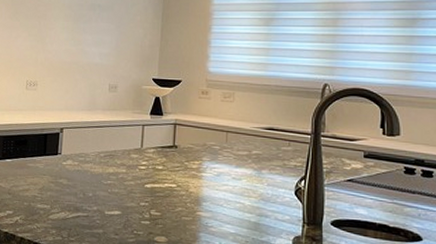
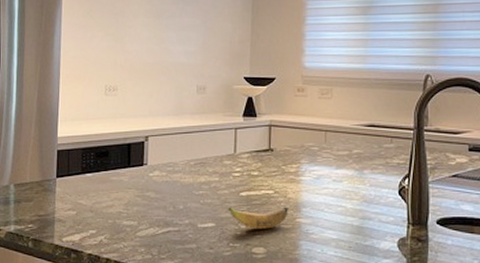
banana: none [133,197,189,220] -> present [228,207,288,229]

